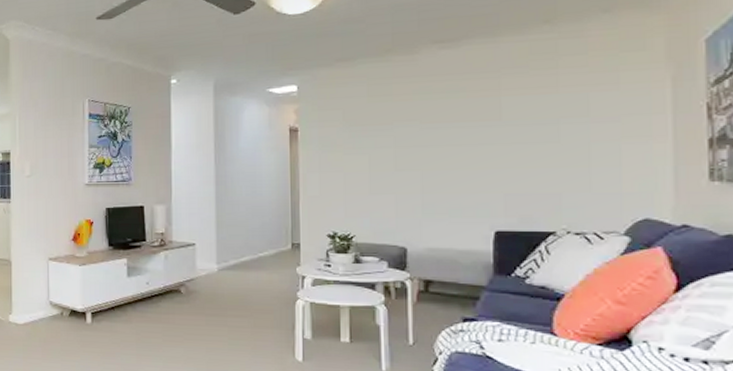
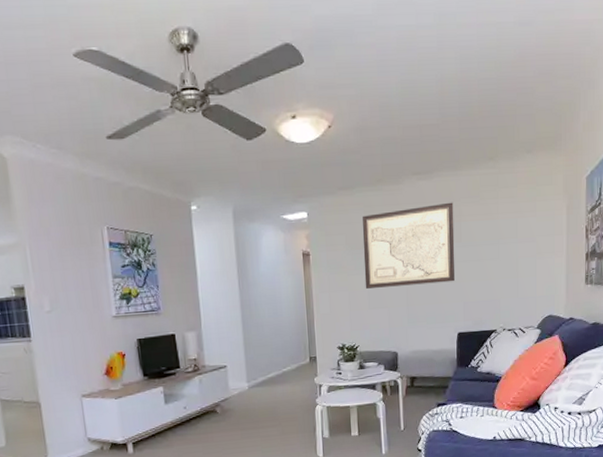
wall art: none [364,73,492,171] -> present [362,202,455,289]

